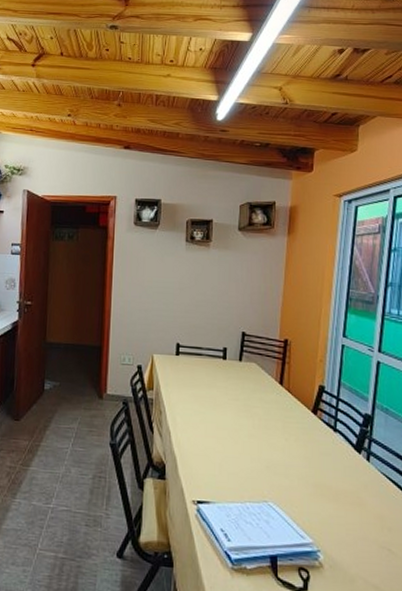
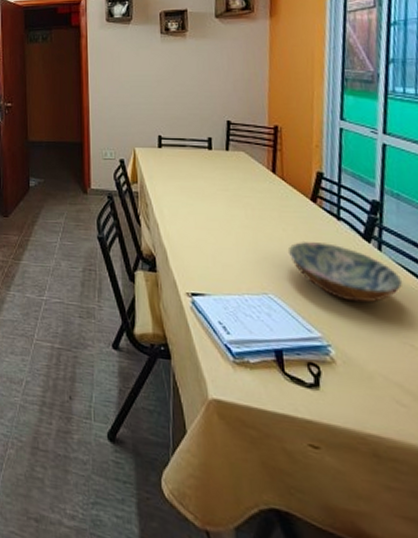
bowl: none [288,452,386,510] -> present [287,242,403,303]

